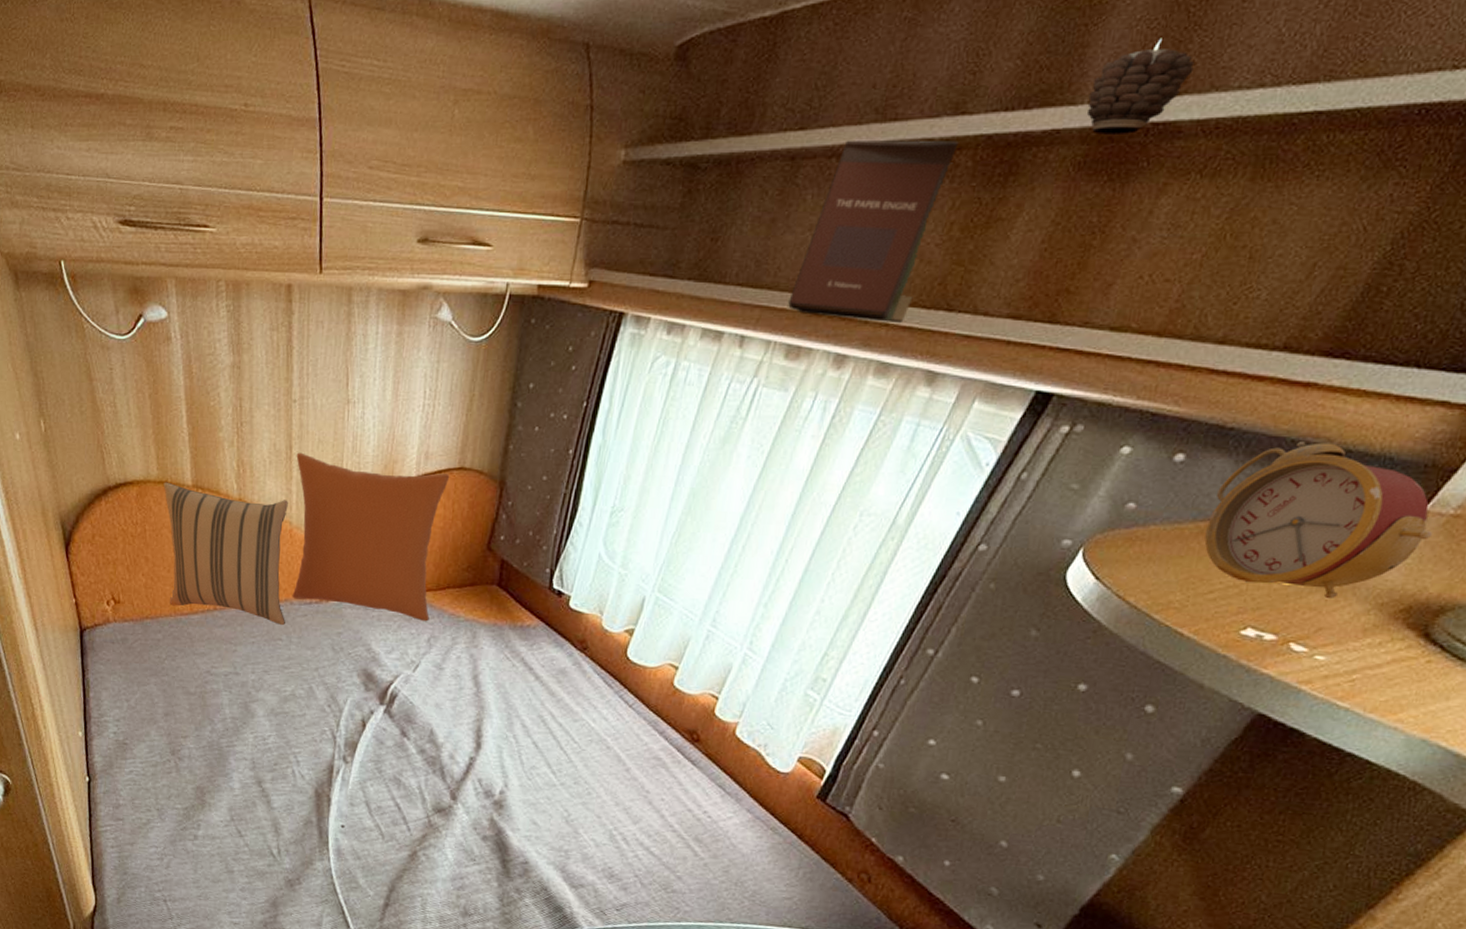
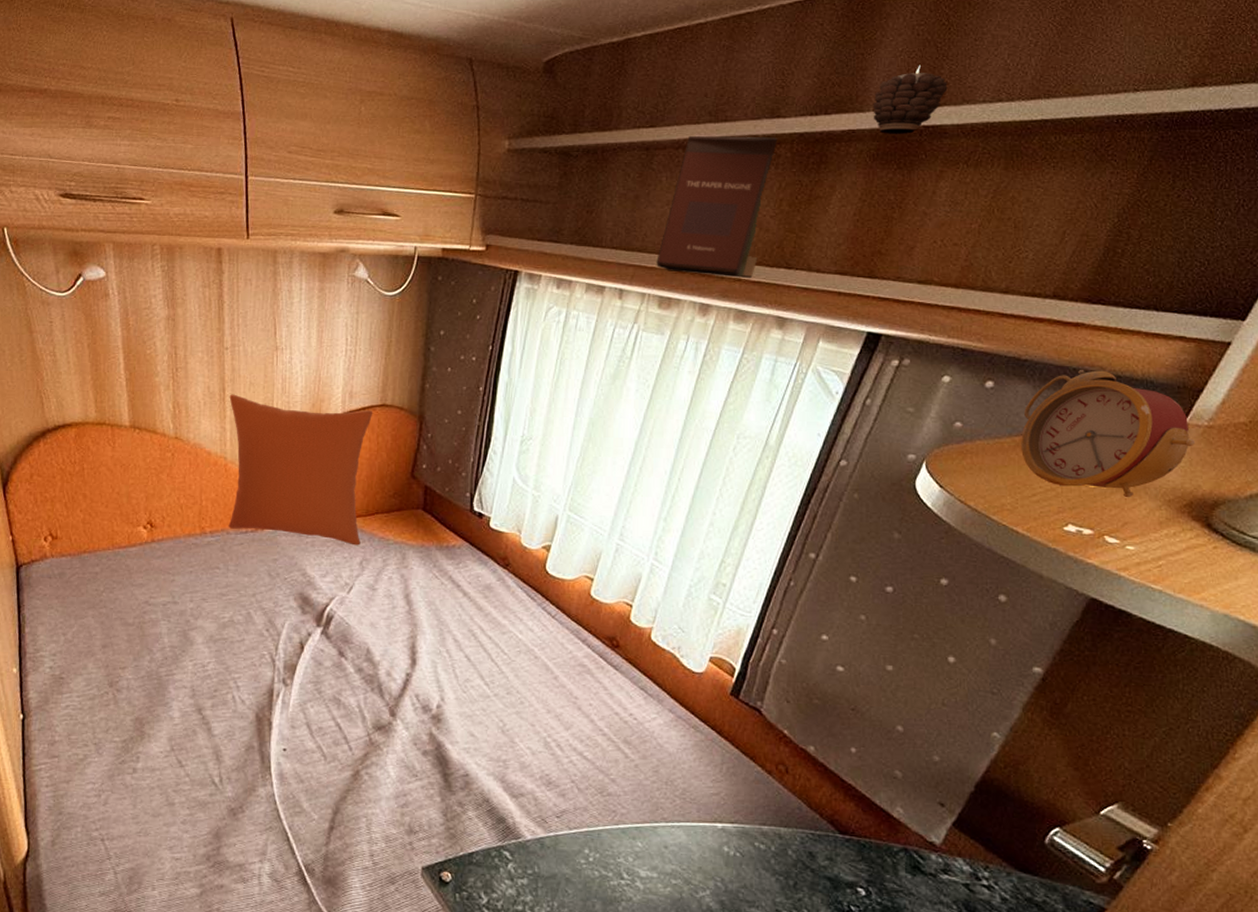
pillow: present [163,482,288,626] -> none [101,423,223,555]

